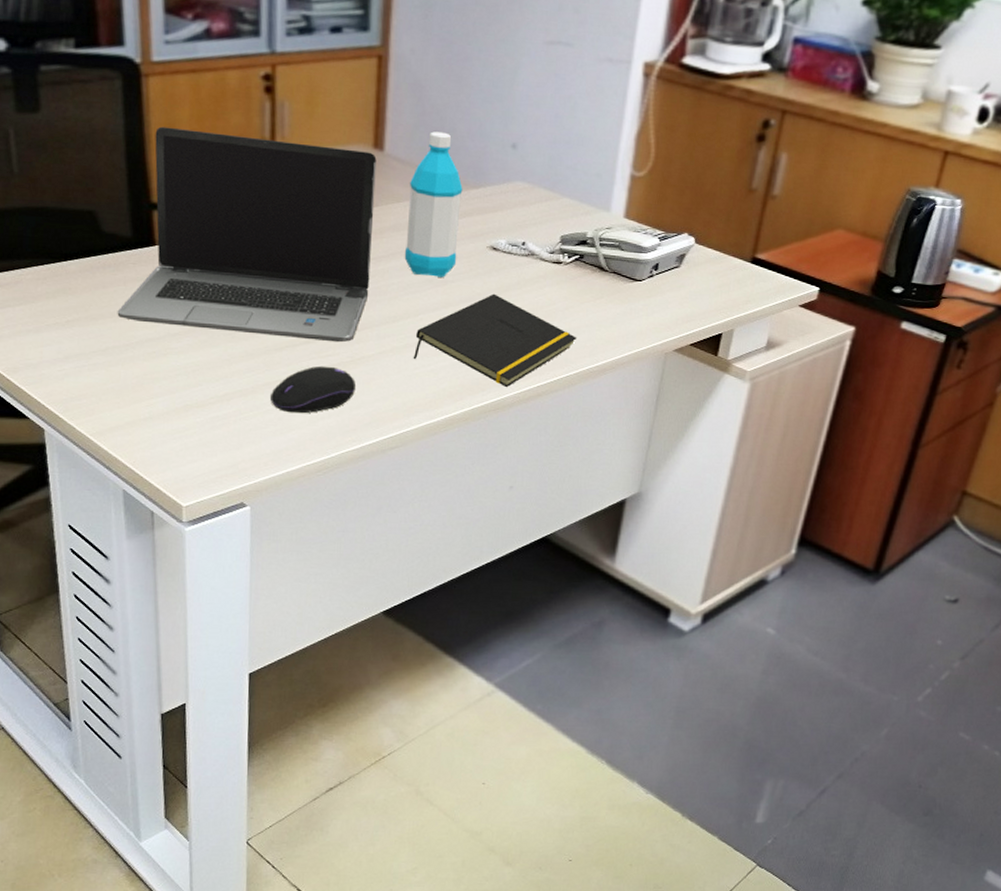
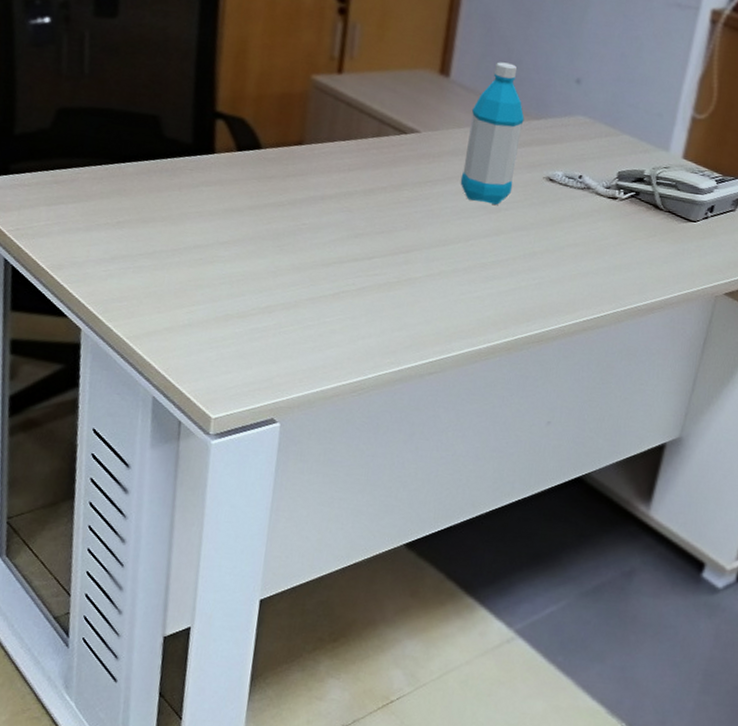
laptop computer: present [117,126,377,343] -> none [168,39,442,263]
computer mouse: present [270,365,357,414] -> none [312,284,401,332]
notepad: present [413,293,577,387] -> none [460,224,628,319]

